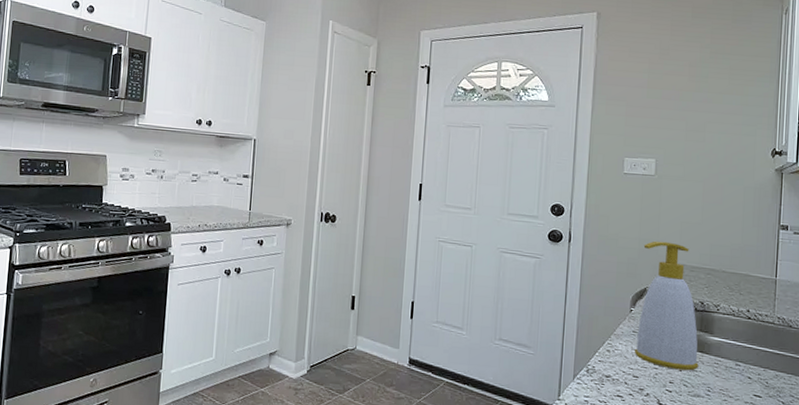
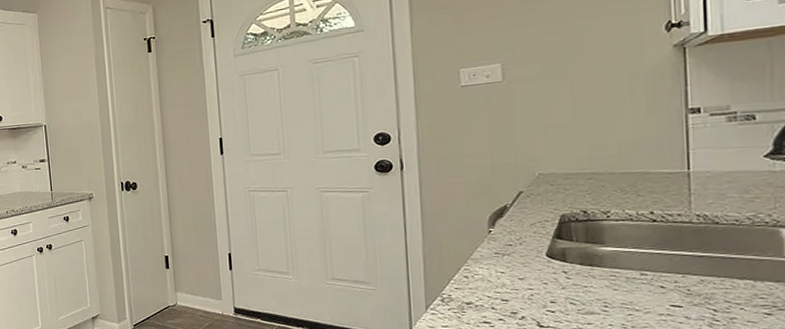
soap bottle: present [634,241,699,371] -> none [497,151,589,288]

